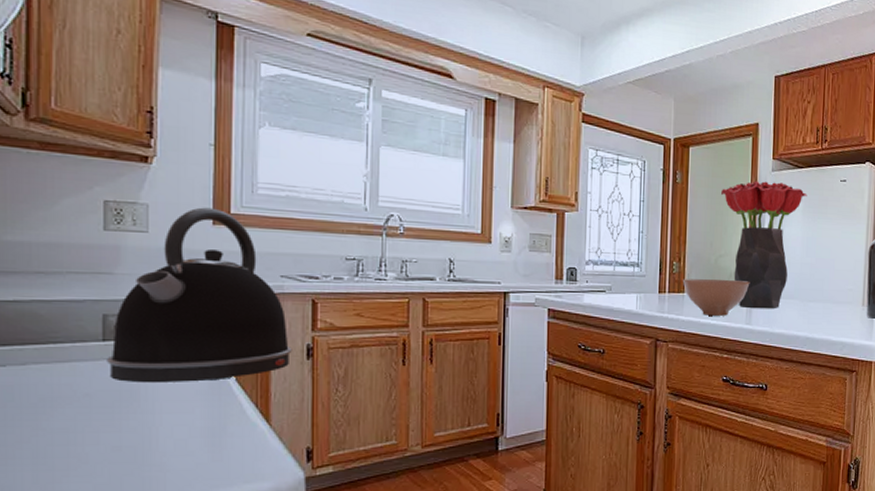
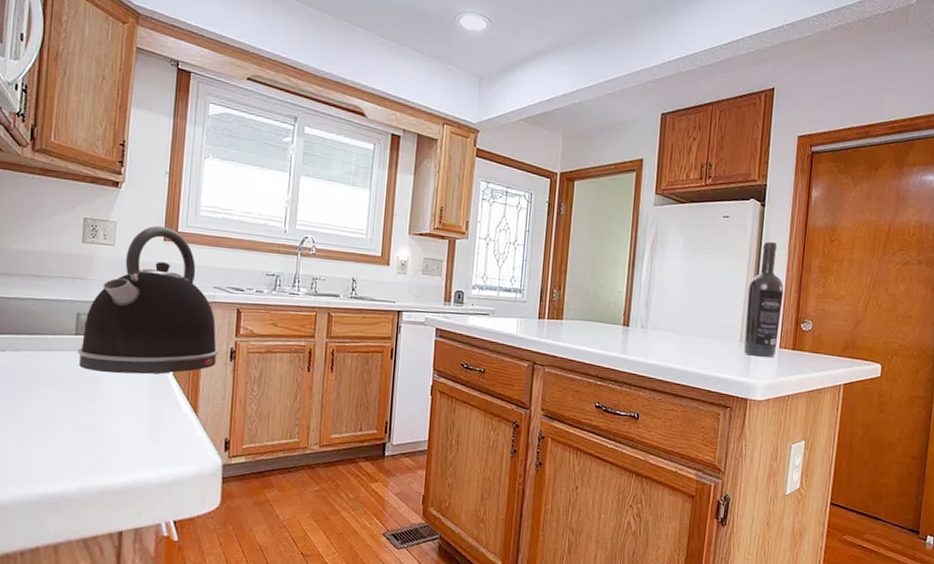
bowl: present [682,279,750,316] -> none [561,306,627,344]
bouquet: present [721,181,807,309] -> none [603,214,689,341]

